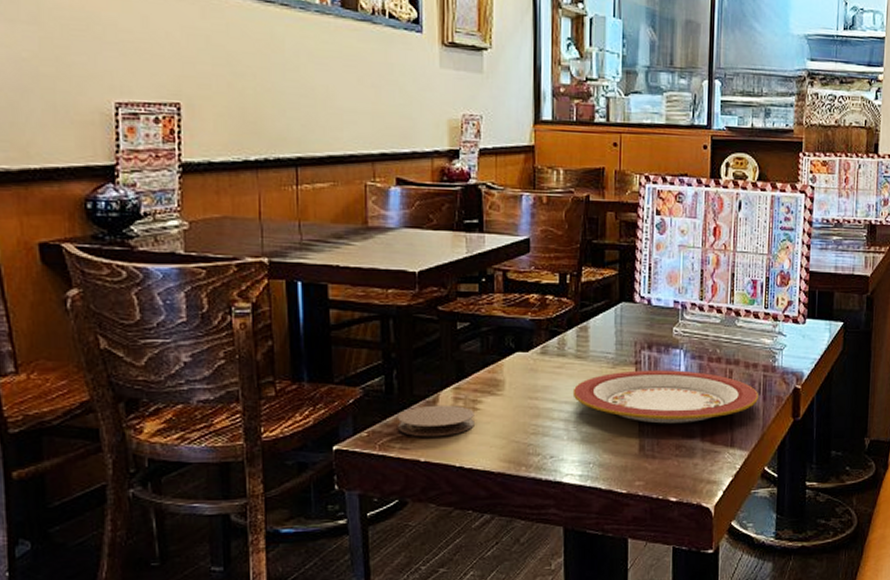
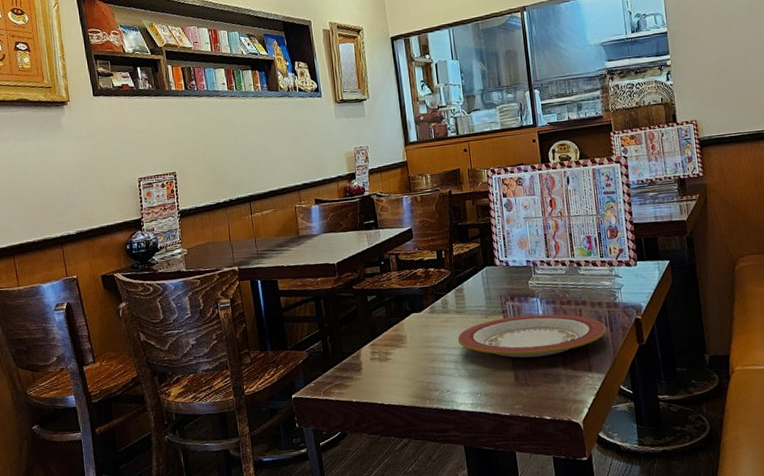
coaster: present [396,404,474,437] -> none [333,357,388,383]

